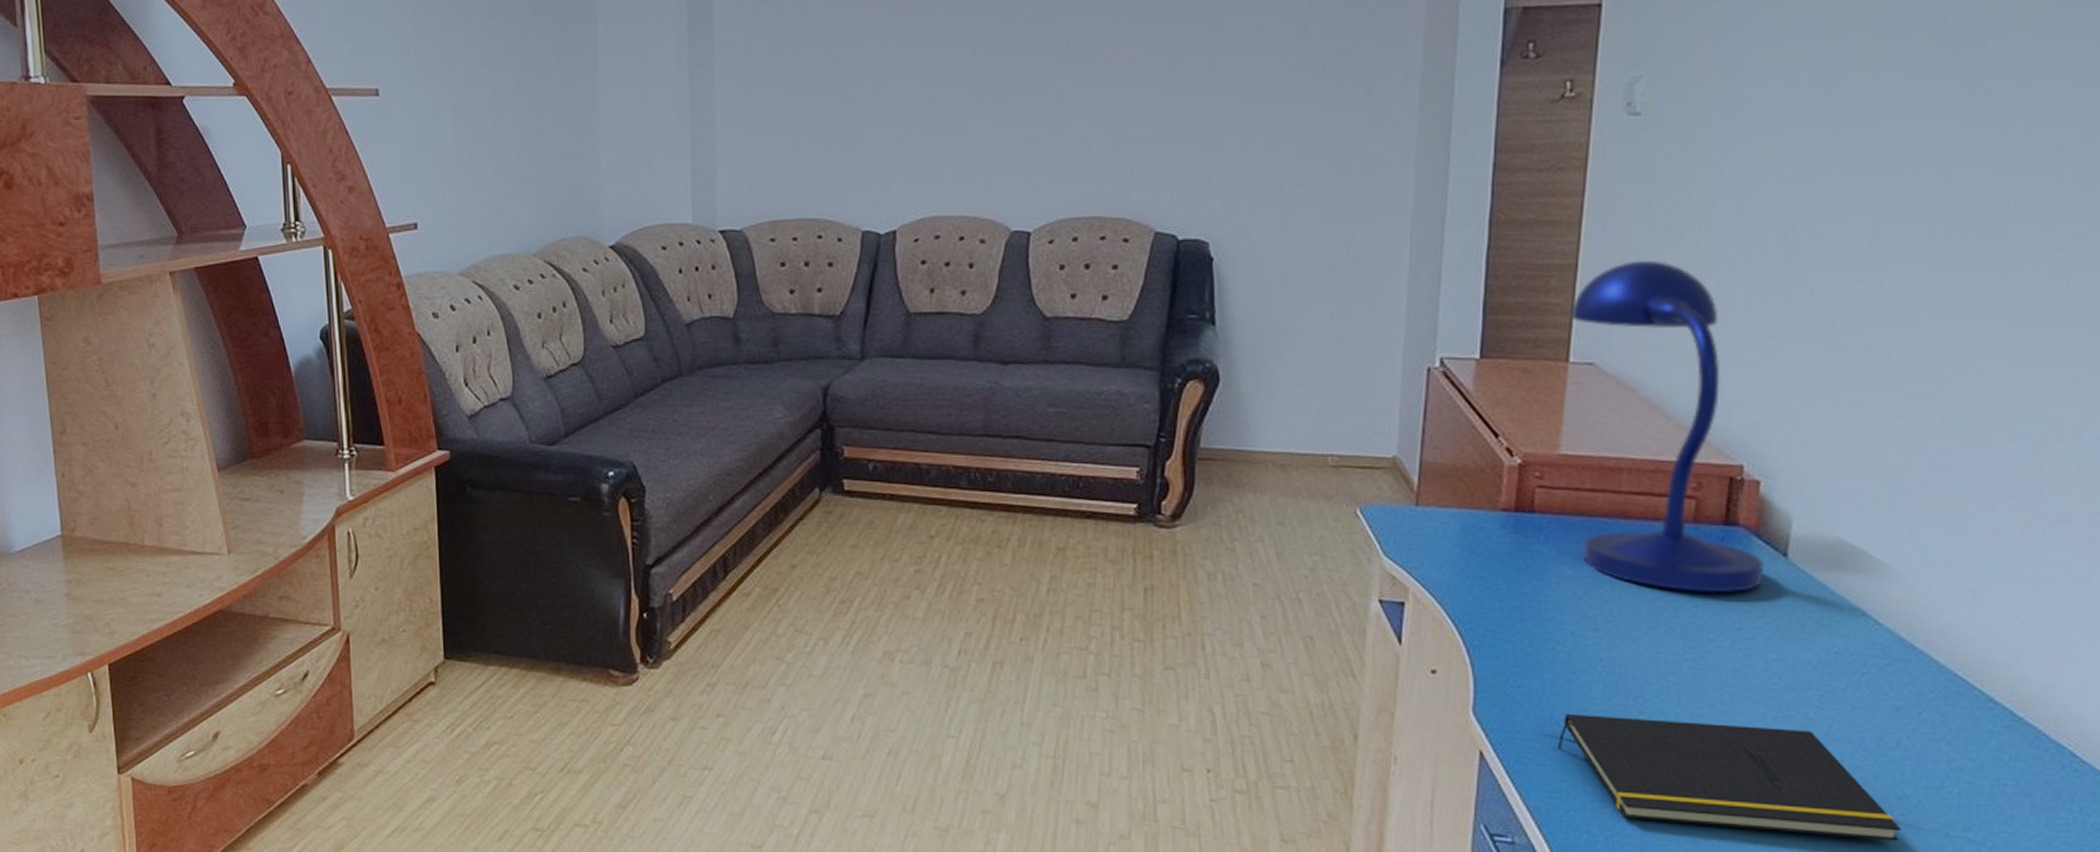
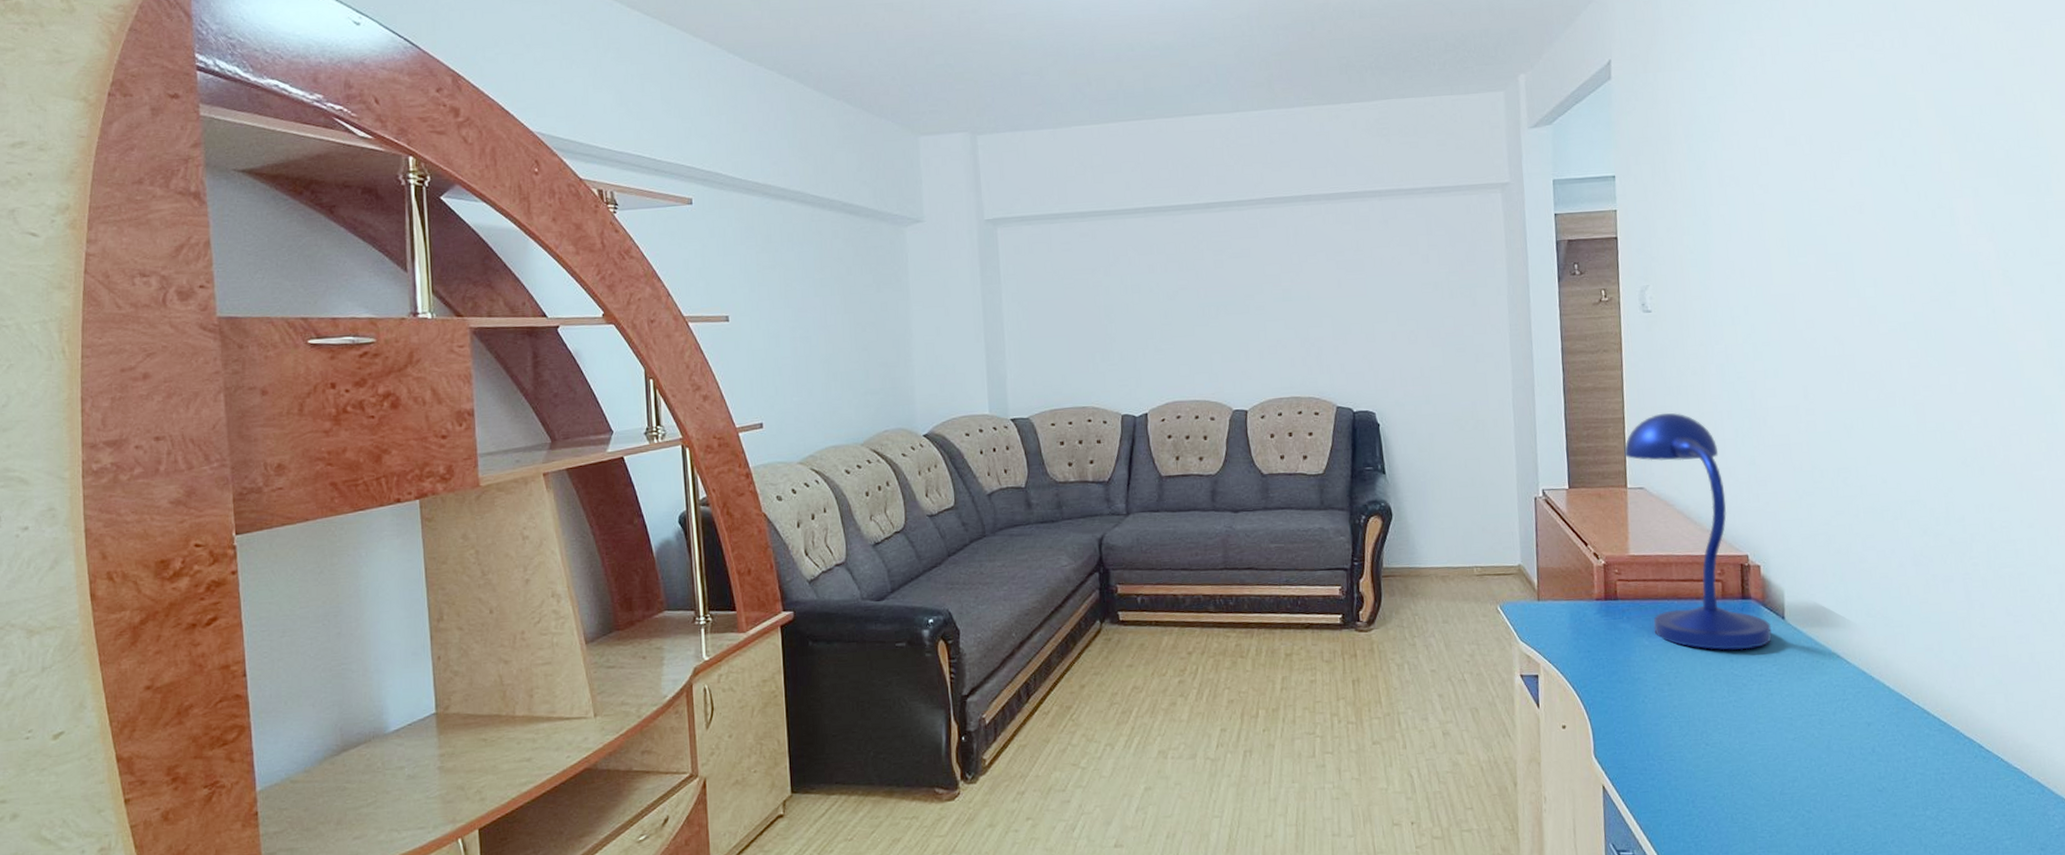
notepad: present [1557,713,1901,841] -> none [1654,746,1885,827]

